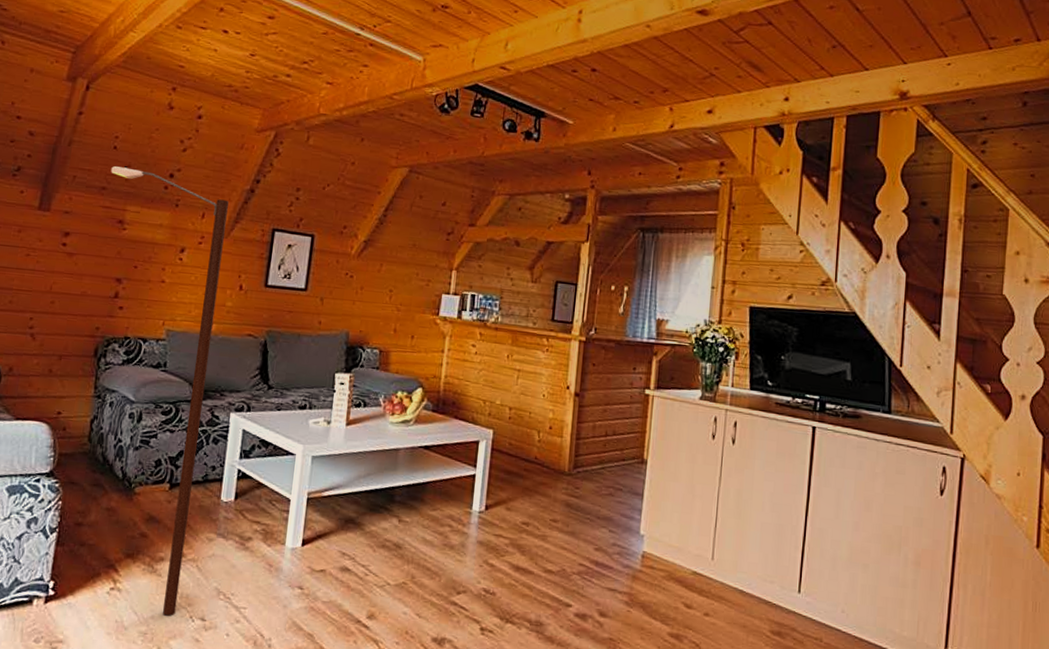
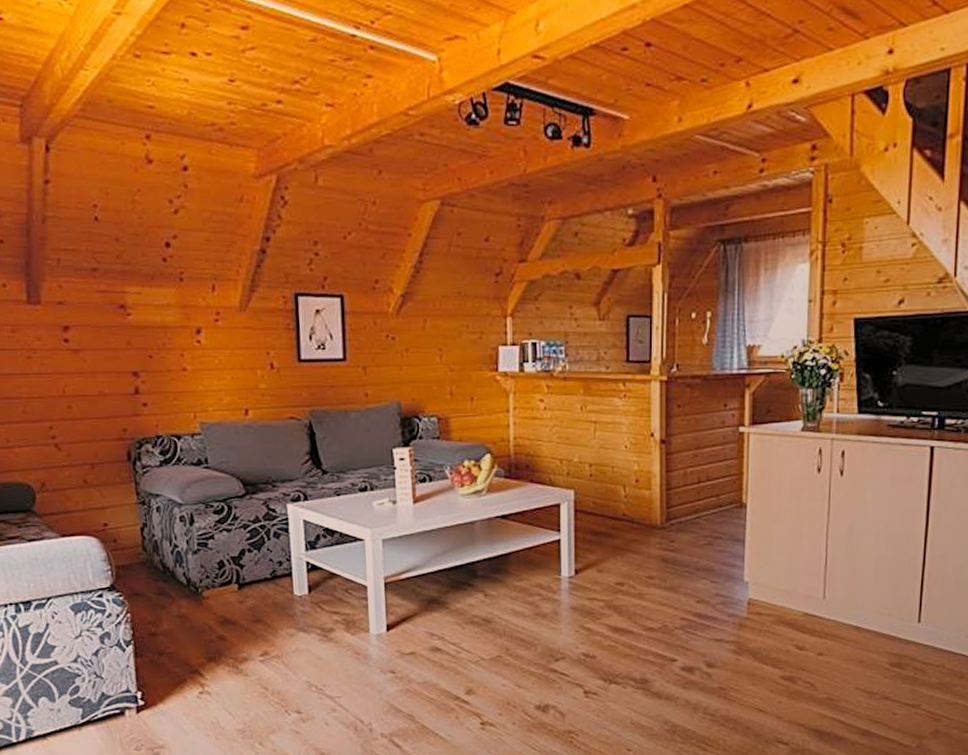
street lamp: present [110,166,229,616] -> none [97,240,270,712]

